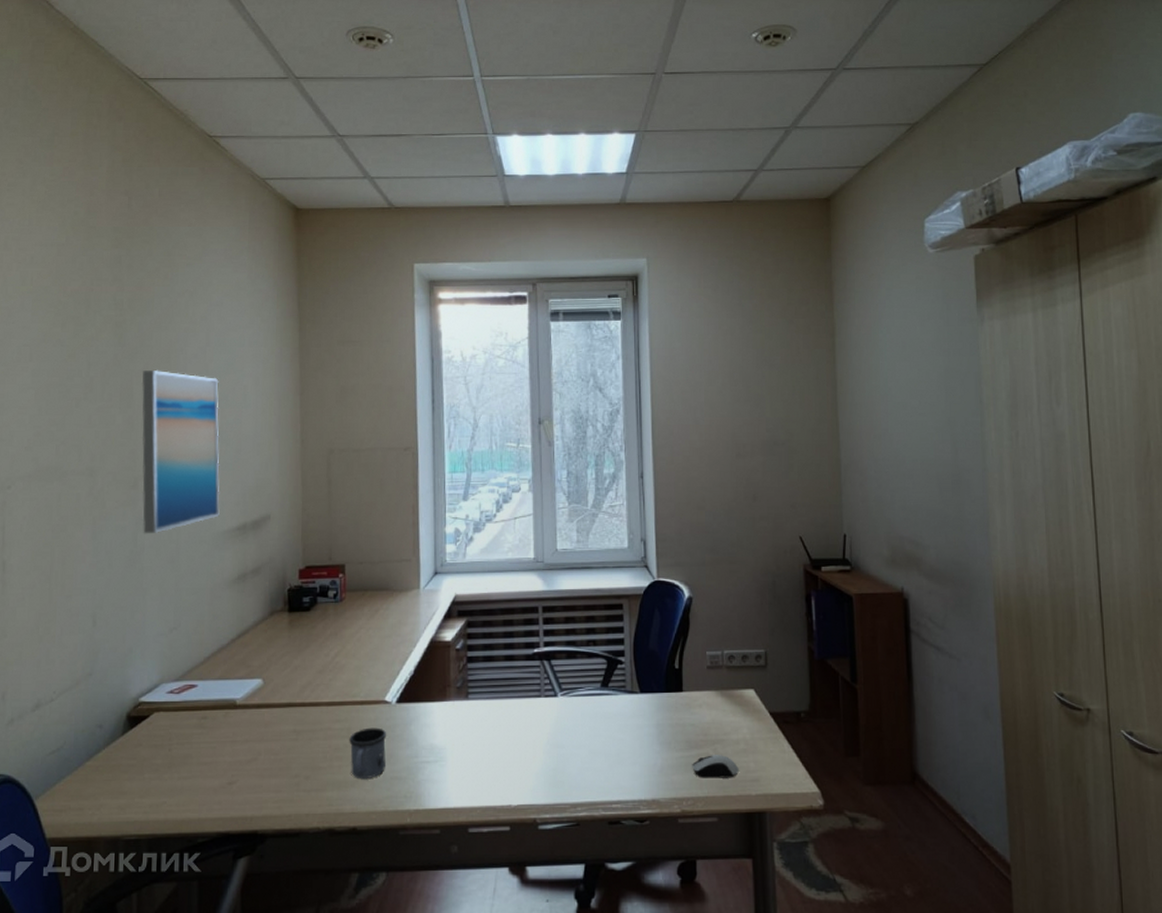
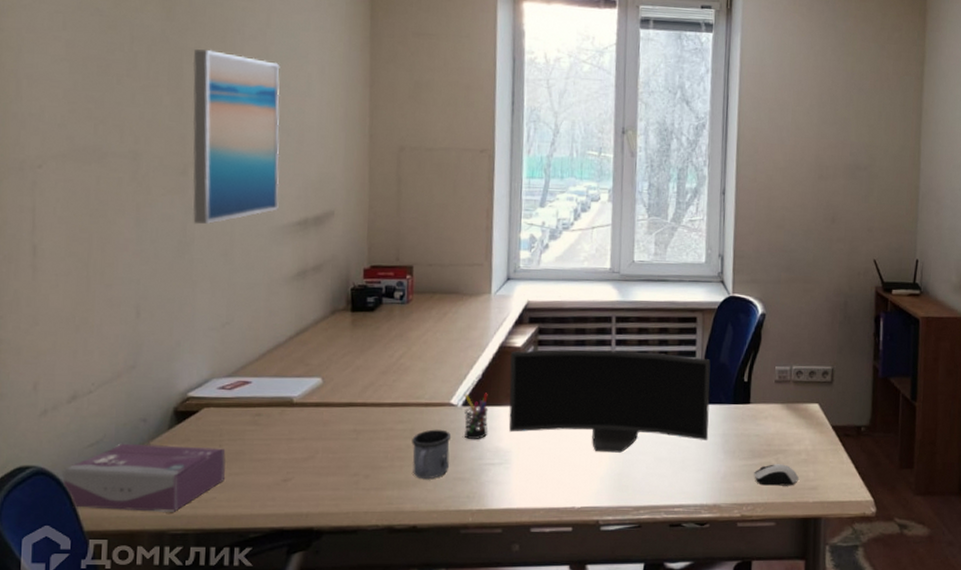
tissue box: none [27,749,175,818] -> present [62,443,226,512]
pen holder: none [398,689,422,738] -> present [464,393,488,440]
monitor: none [440,641,643,747] -> present [508,349,711,453]

